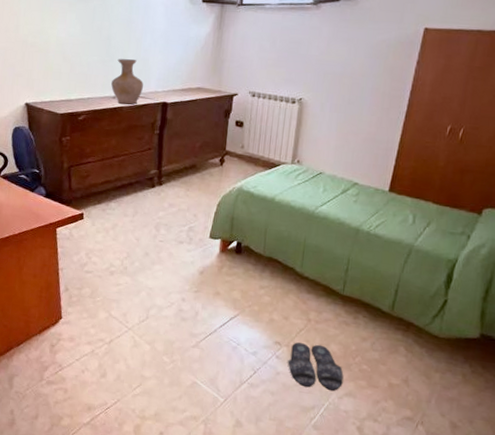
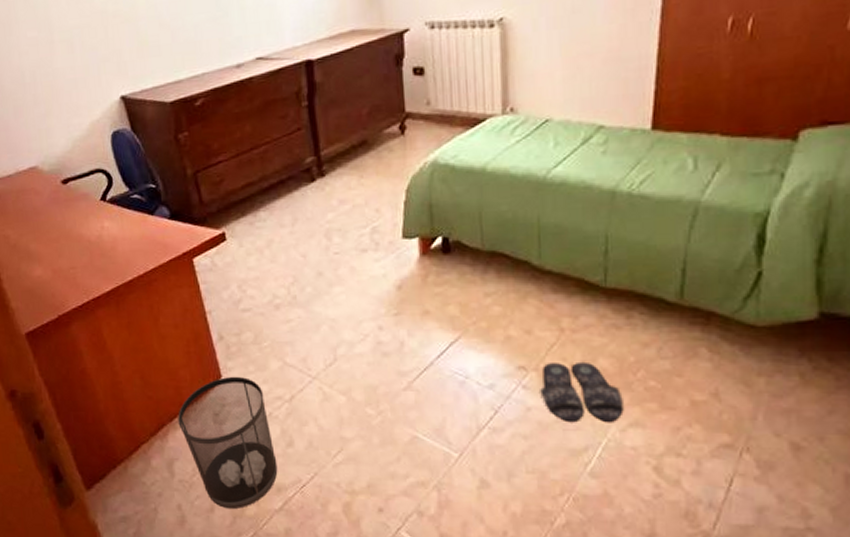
waste bin: none [23,319,92,419] -> present [178,376,278,509]
vase: present [111,59,143,105] -> none [231,8,275,74]

